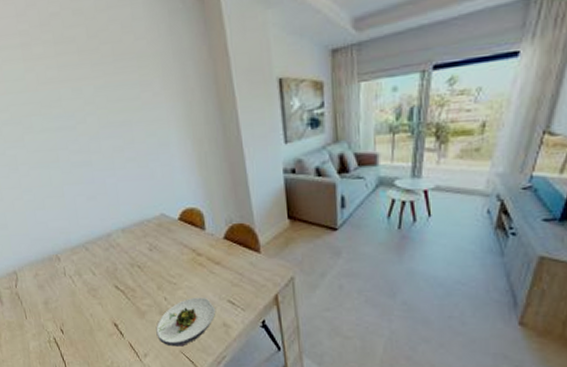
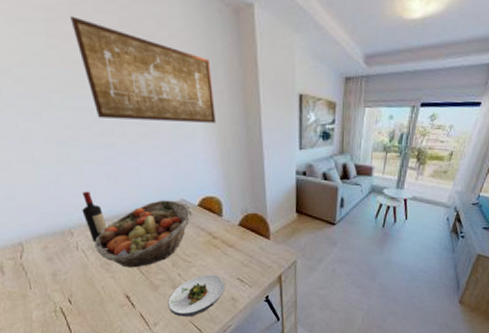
wall art: none [43,36,190,136] -> present [70,16,216,123]
wine bottle: none [65,213,91,266] -> present [82,191,107,242]
fruit basket: none [80,216,175,293] -> present [94,200,194,268]

